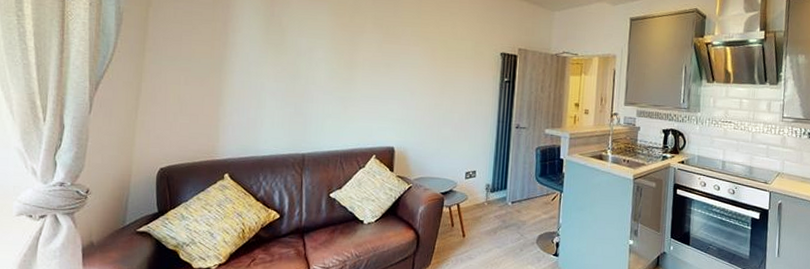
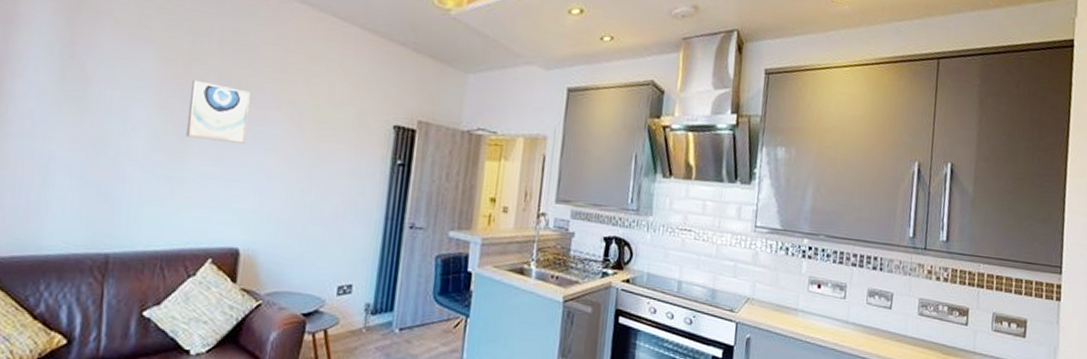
wall art: none [353,27,397,71] -> present [185,79,250,144]

